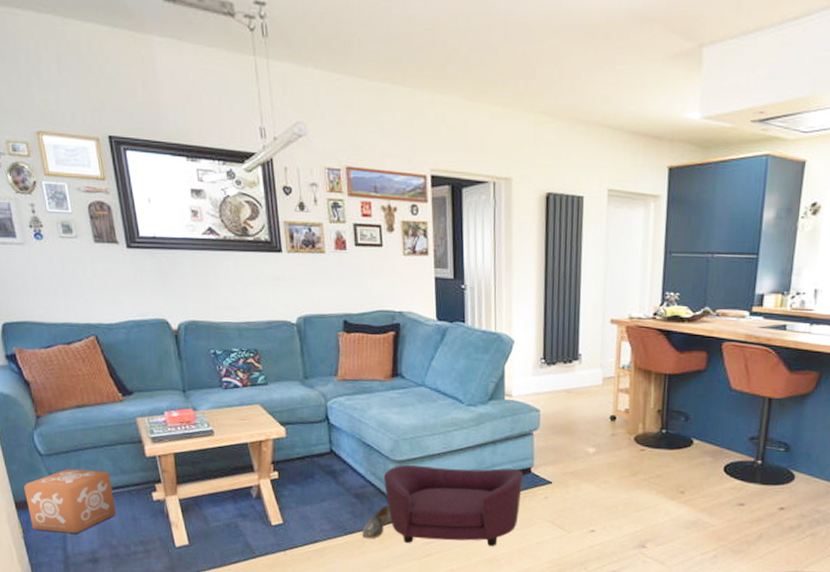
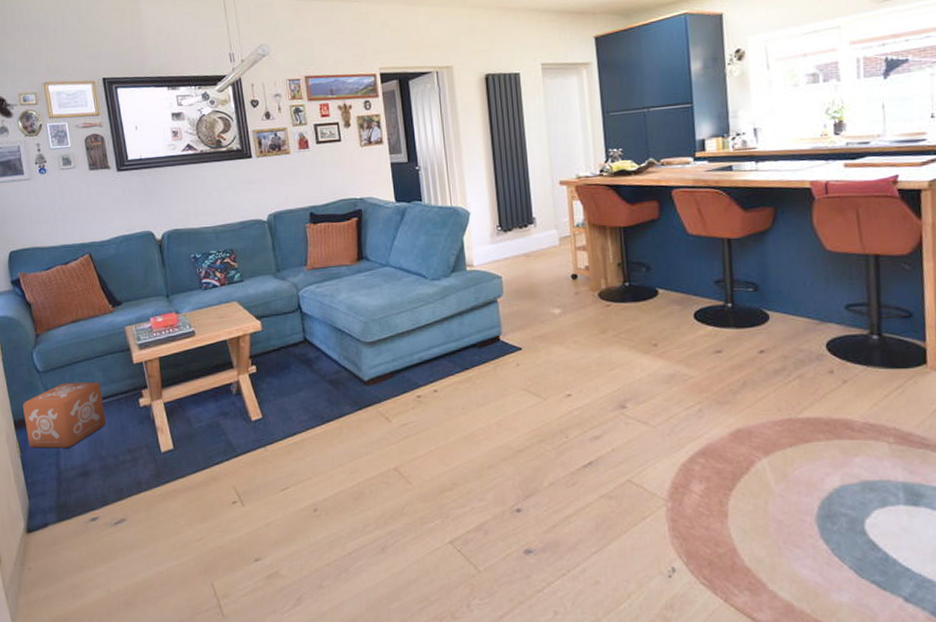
shoe: present [362,505,392,539] -> none [339,389,367,426]
dog bed: present [383,464,523,546] -> none [356,338,493,426]

